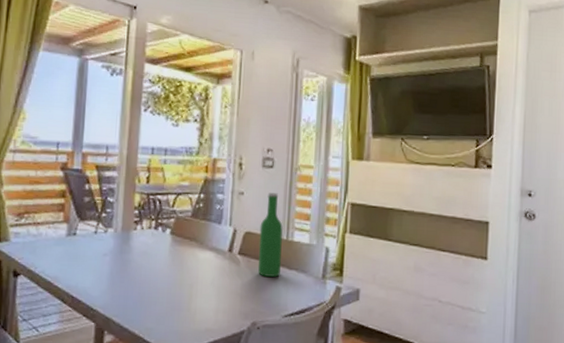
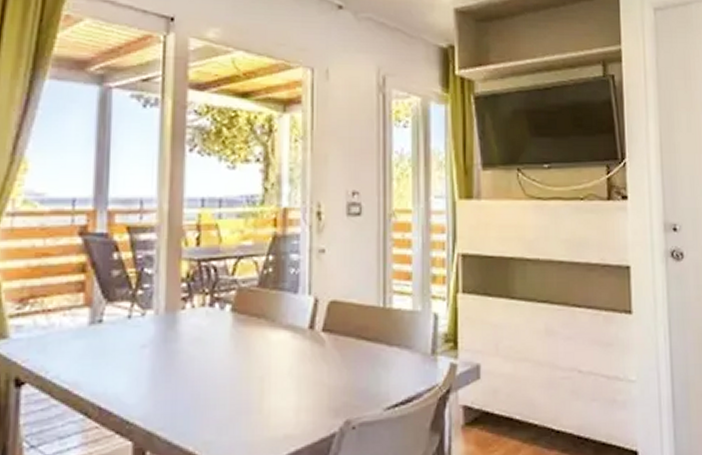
beer bottle: present [258,193,283,278] -> none [348,248,378,359]

